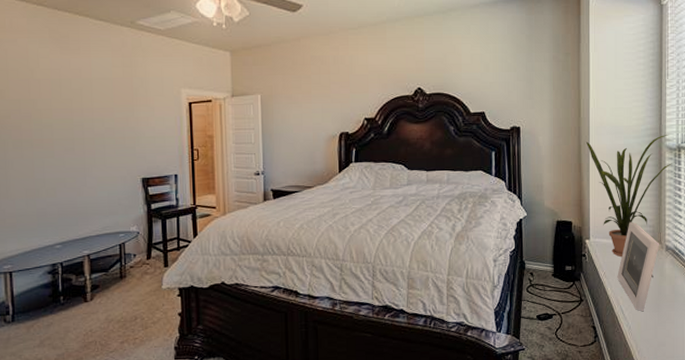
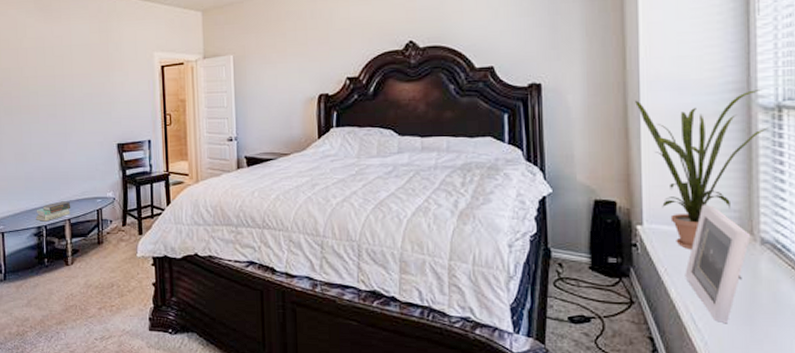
books: none [50,237,91,259] -> present [36,201,71,222]

